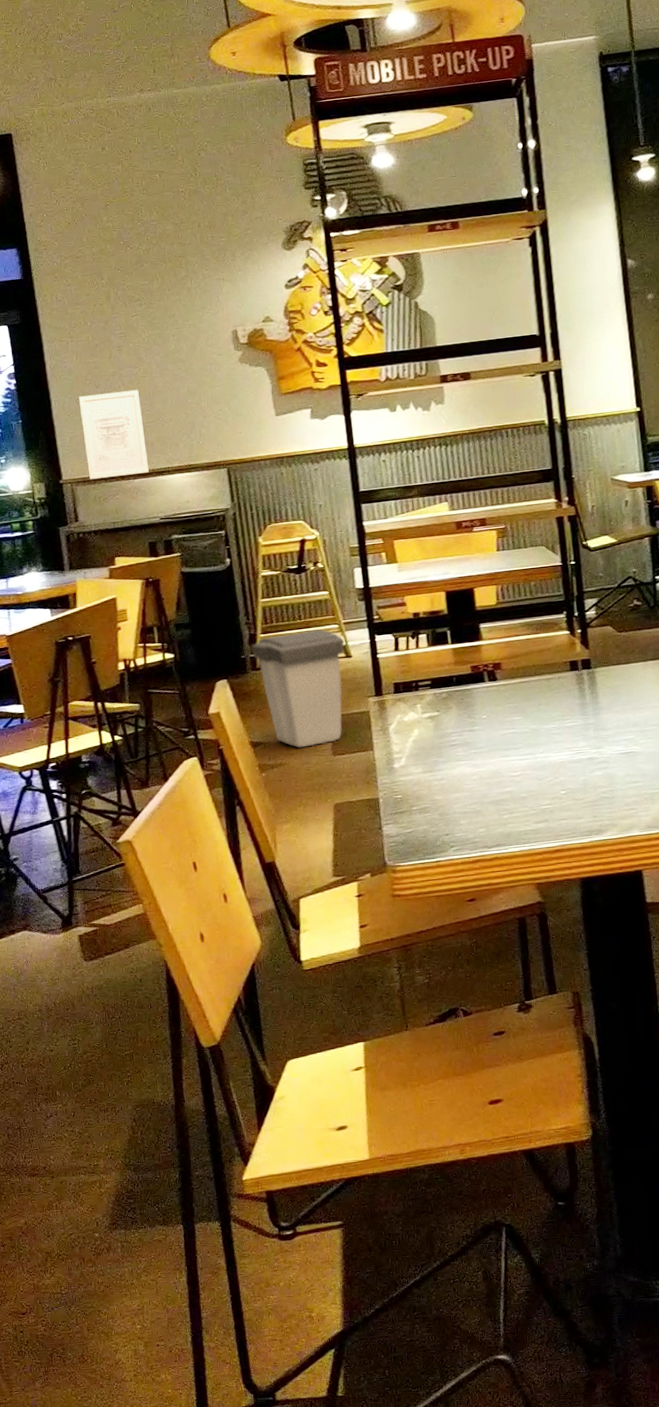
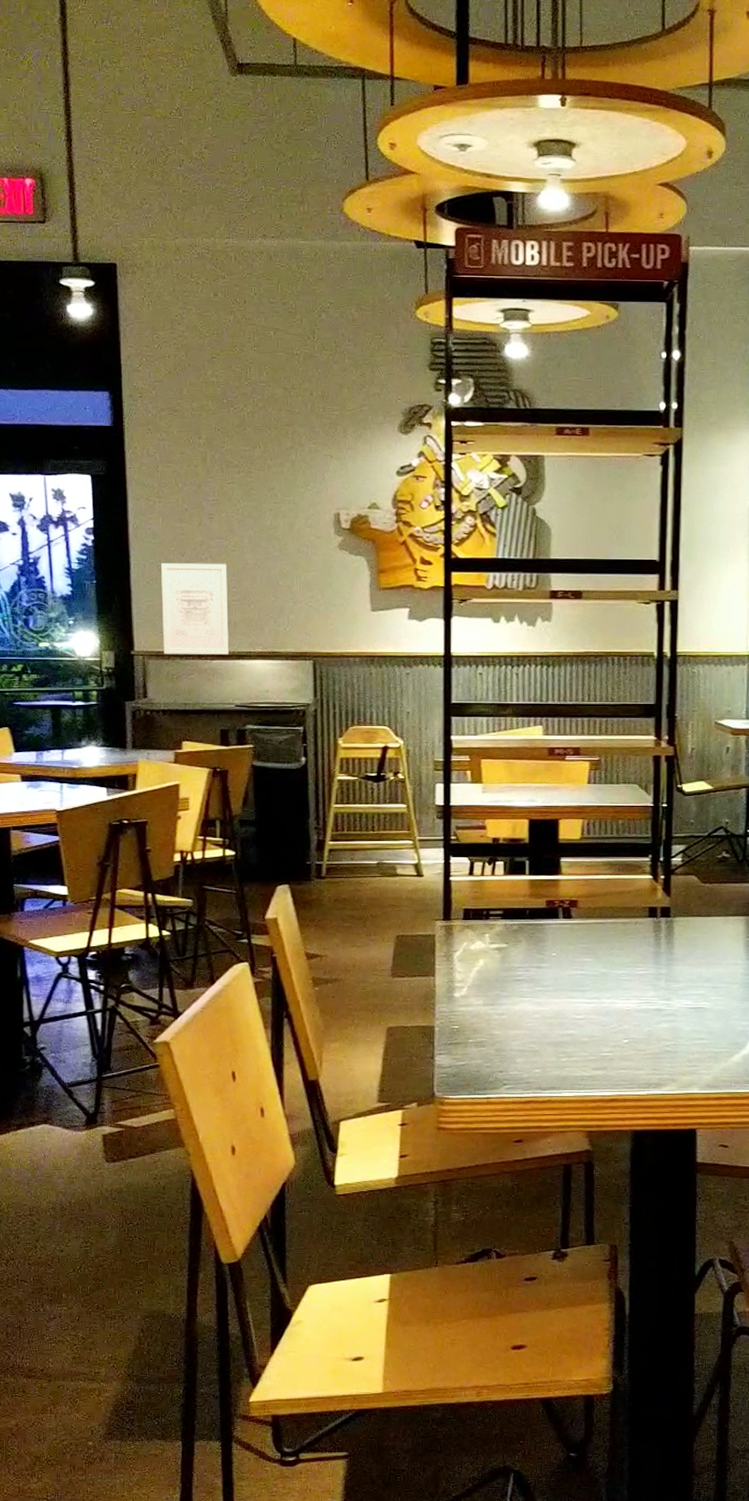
trash can: present [251,628,345,748] -> none [319,842,418,965]

